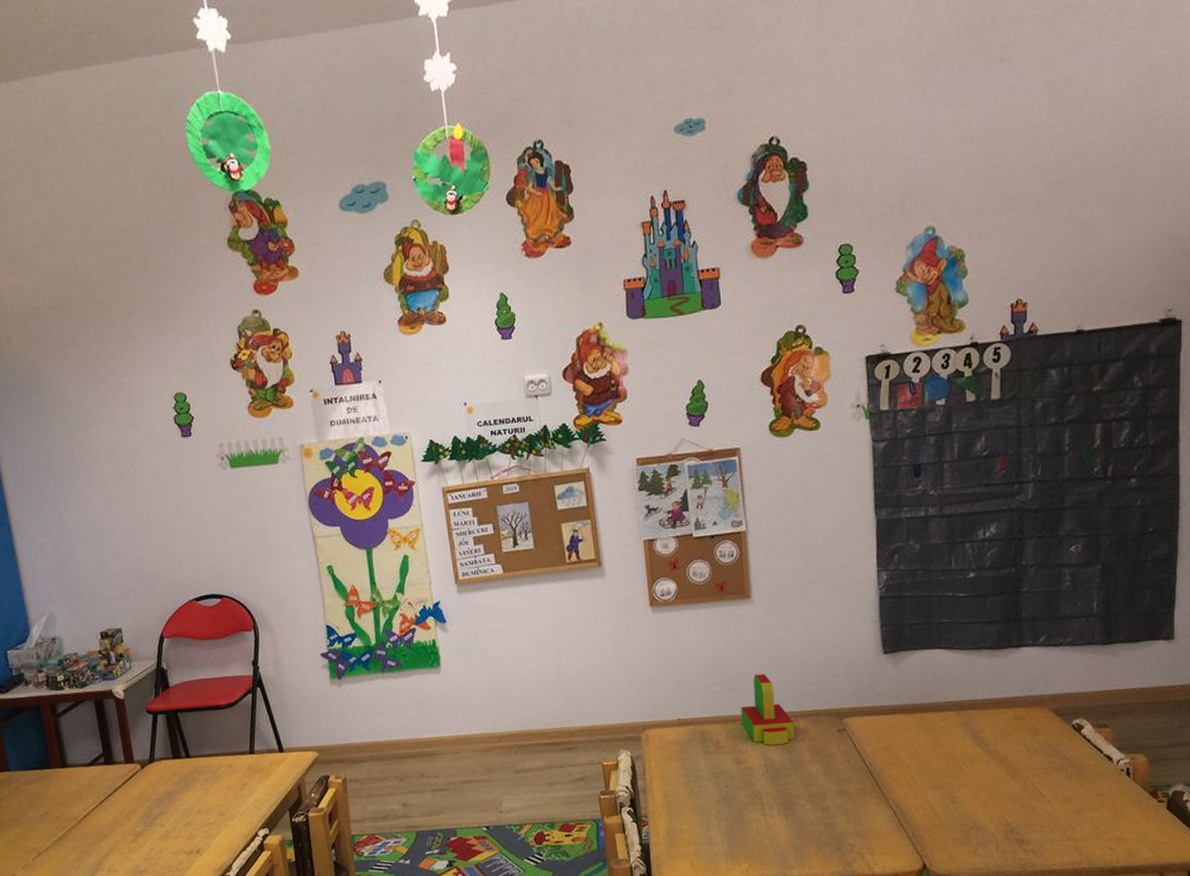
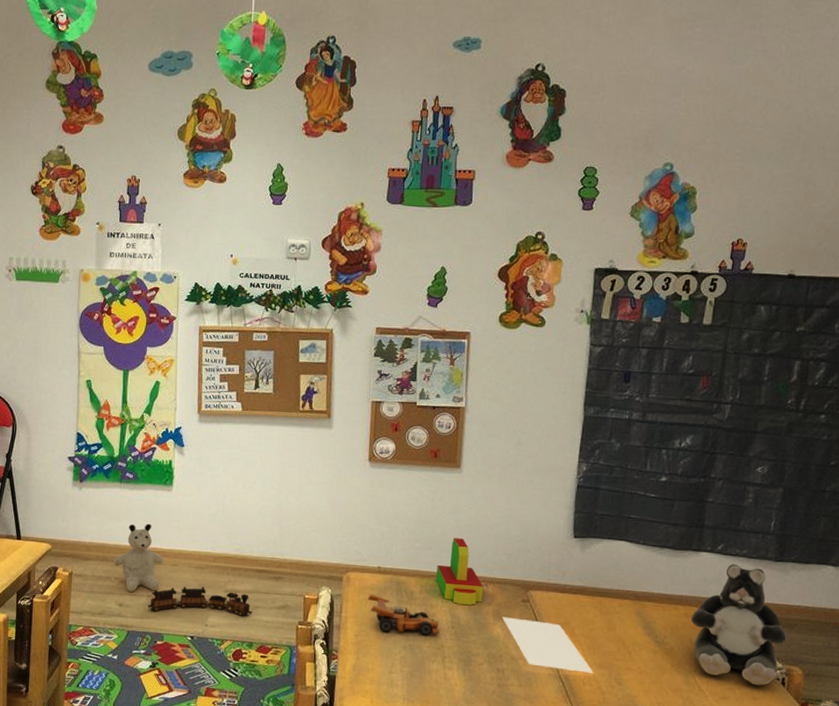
stuffed animal: none [388,712,444,789] -> present [113,523,164,592]
toy train: none [434,770,548,806] -> present [148,586,252,617]
toy car: none [670,749,754,788] -> present [367,594,439,636]
paper: none [818,749,926,798] -> present [502,617,594,674]
plush toy: none [1021,655,1126,781] -> present [690,564,787,686]

